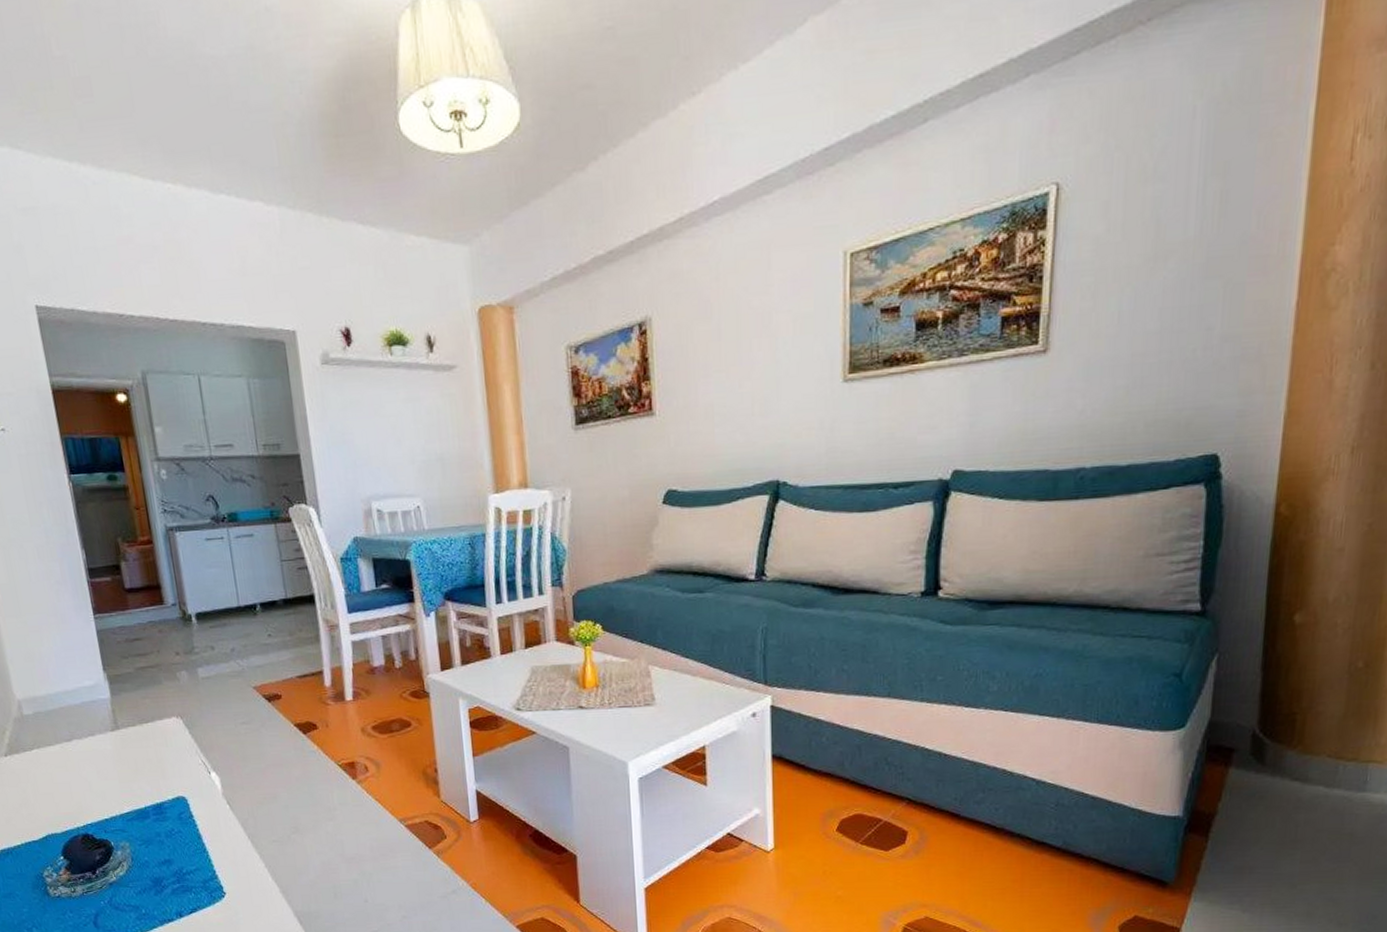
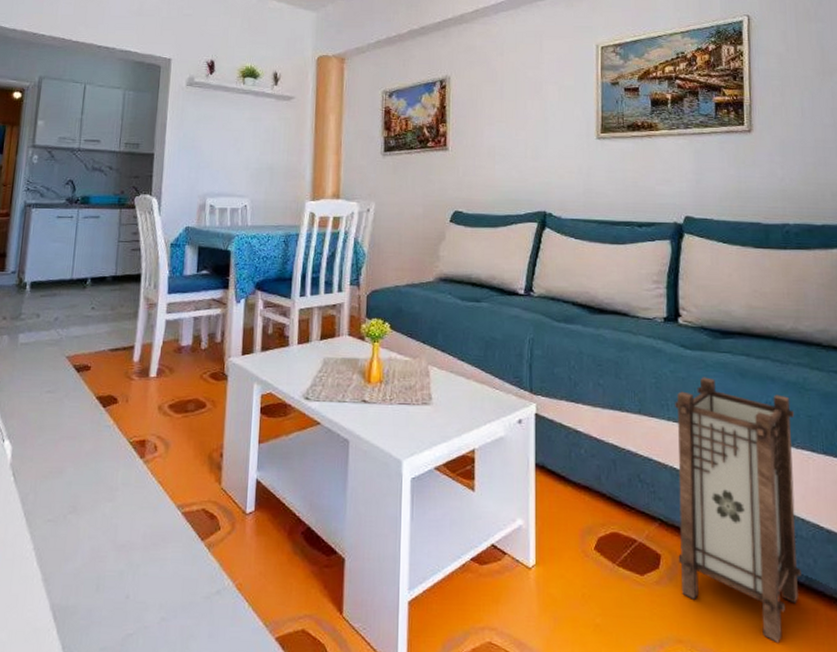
lantern: none [926,653,1069,902] -> present [675,377,801,644]

